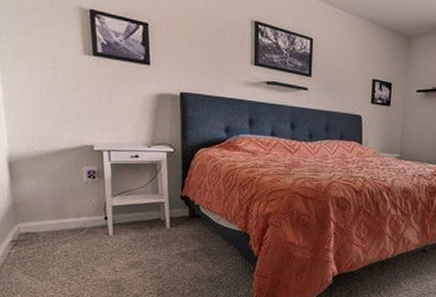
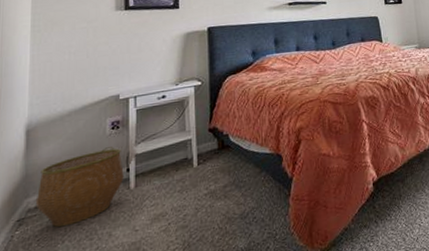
basket: none [25,193,103,255] -> present [35,147,124,228]

